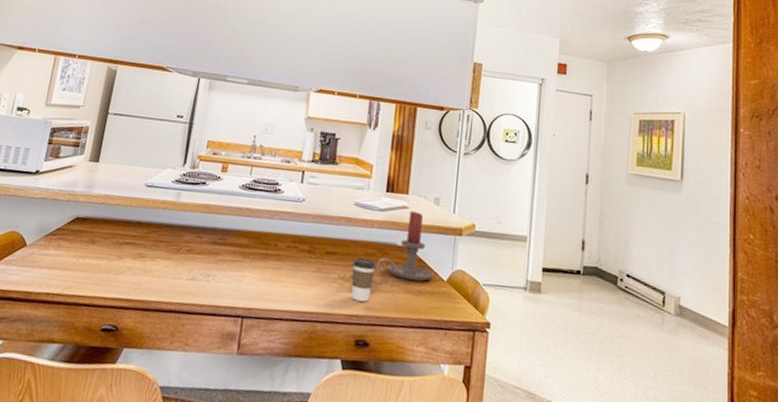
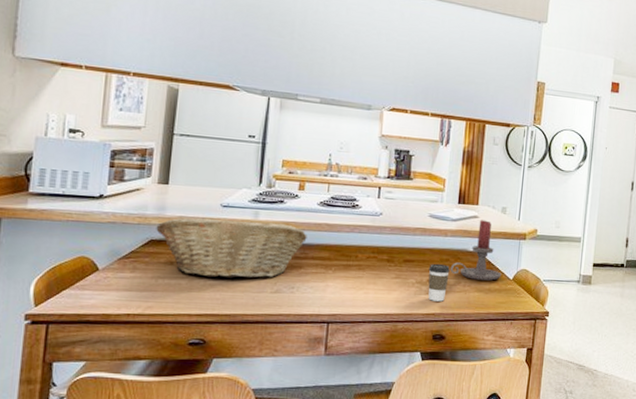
fruit basket: none [83,196,227,263] -> present [156,217,307,279]

